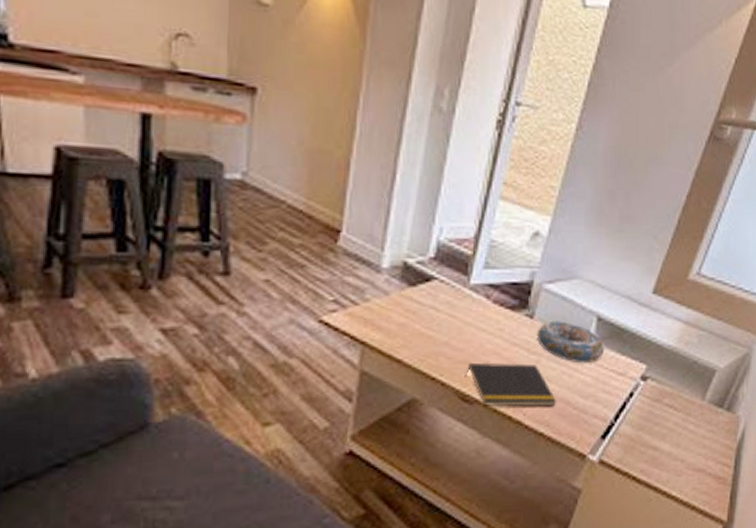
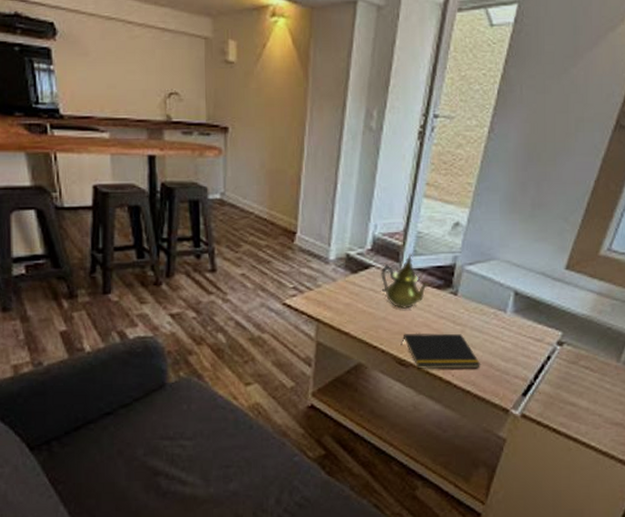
teapot: none [444,264,502,332] -> present [381,253,429,309]
decorative bowl: present [536,320,605,364] -> none [460,296,523,332]

